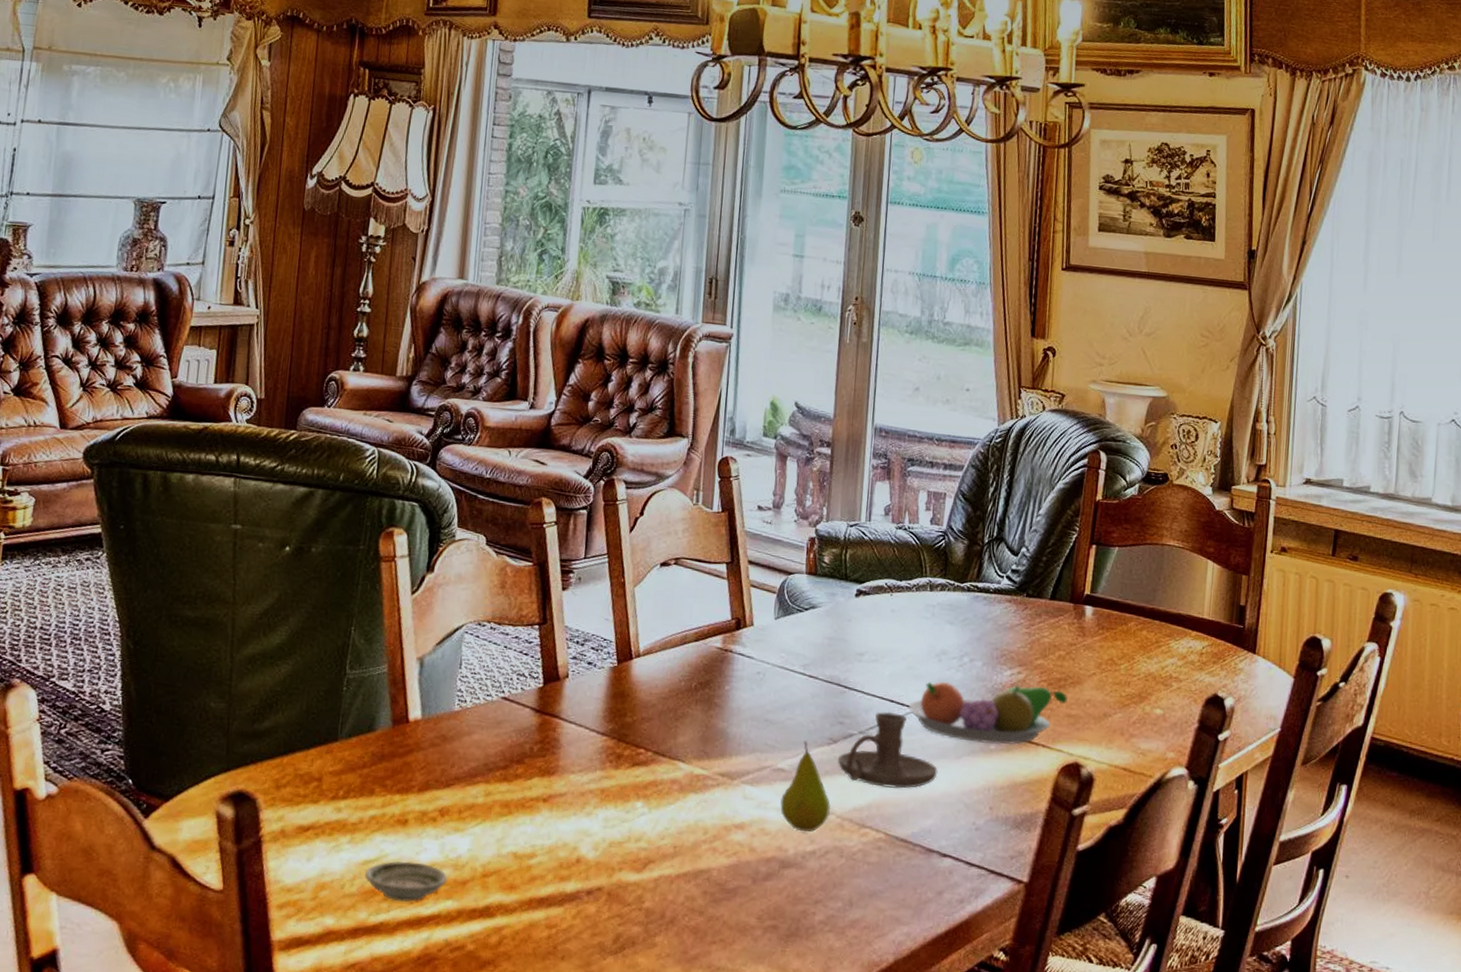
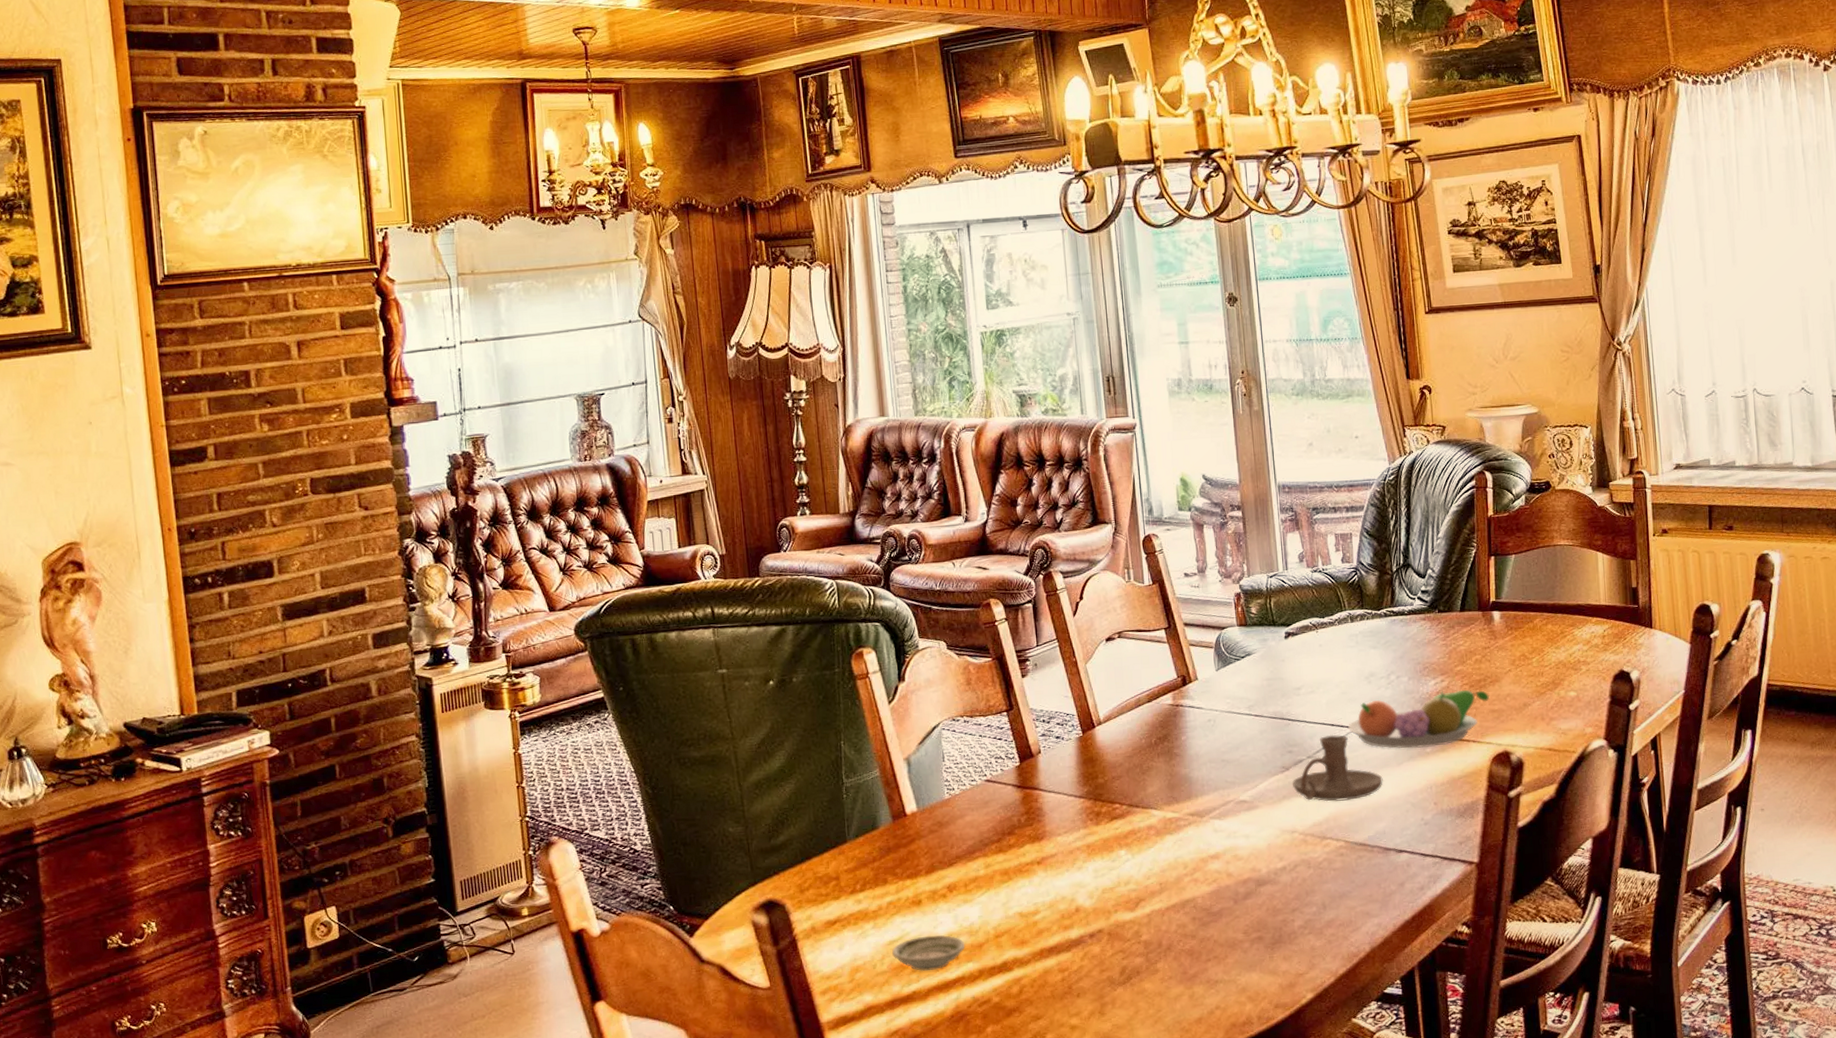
fruit: present [779,740,831,832] -> none [1247,772,1294,852]

